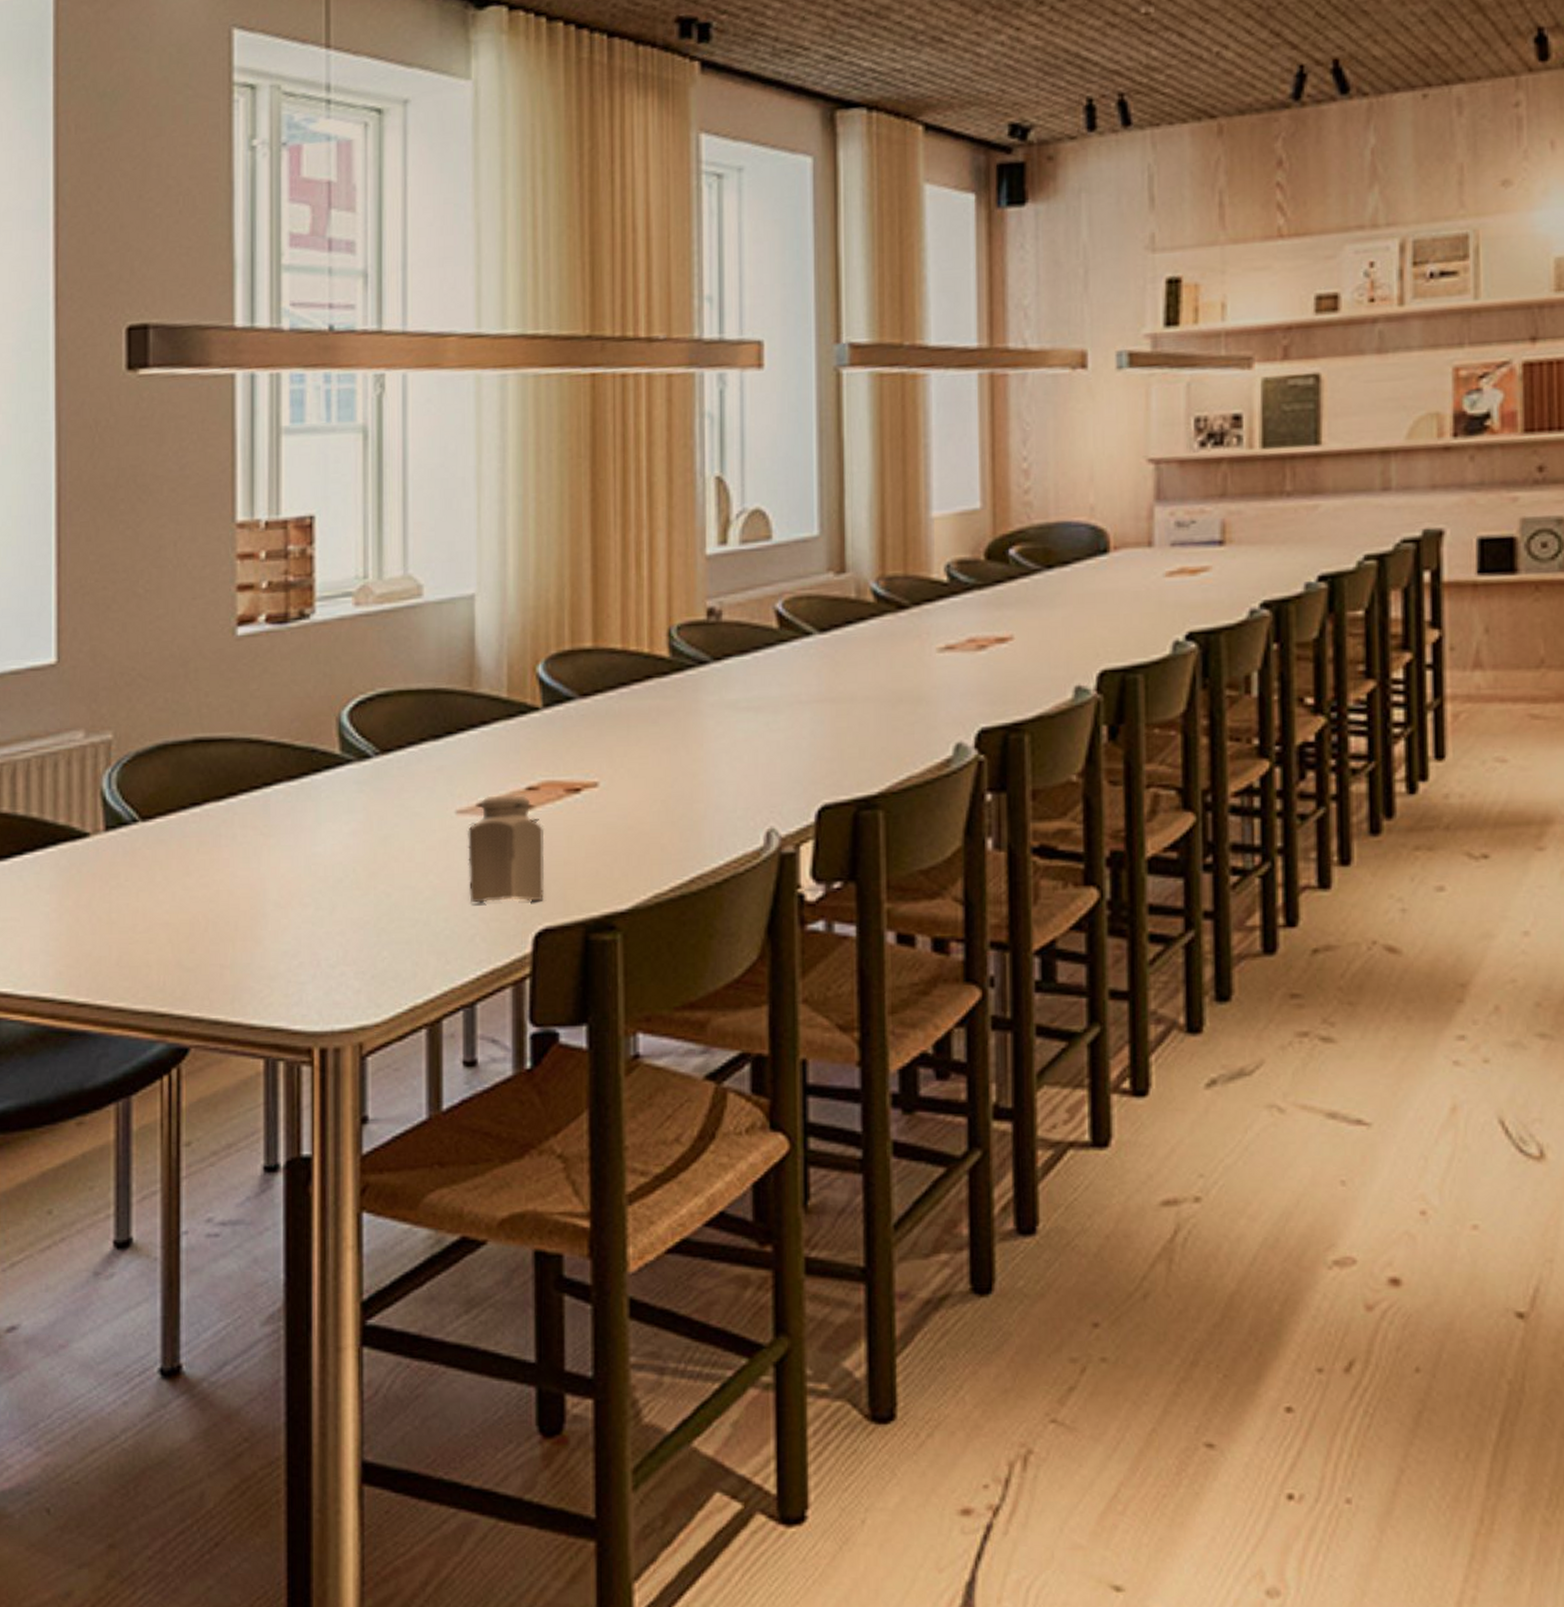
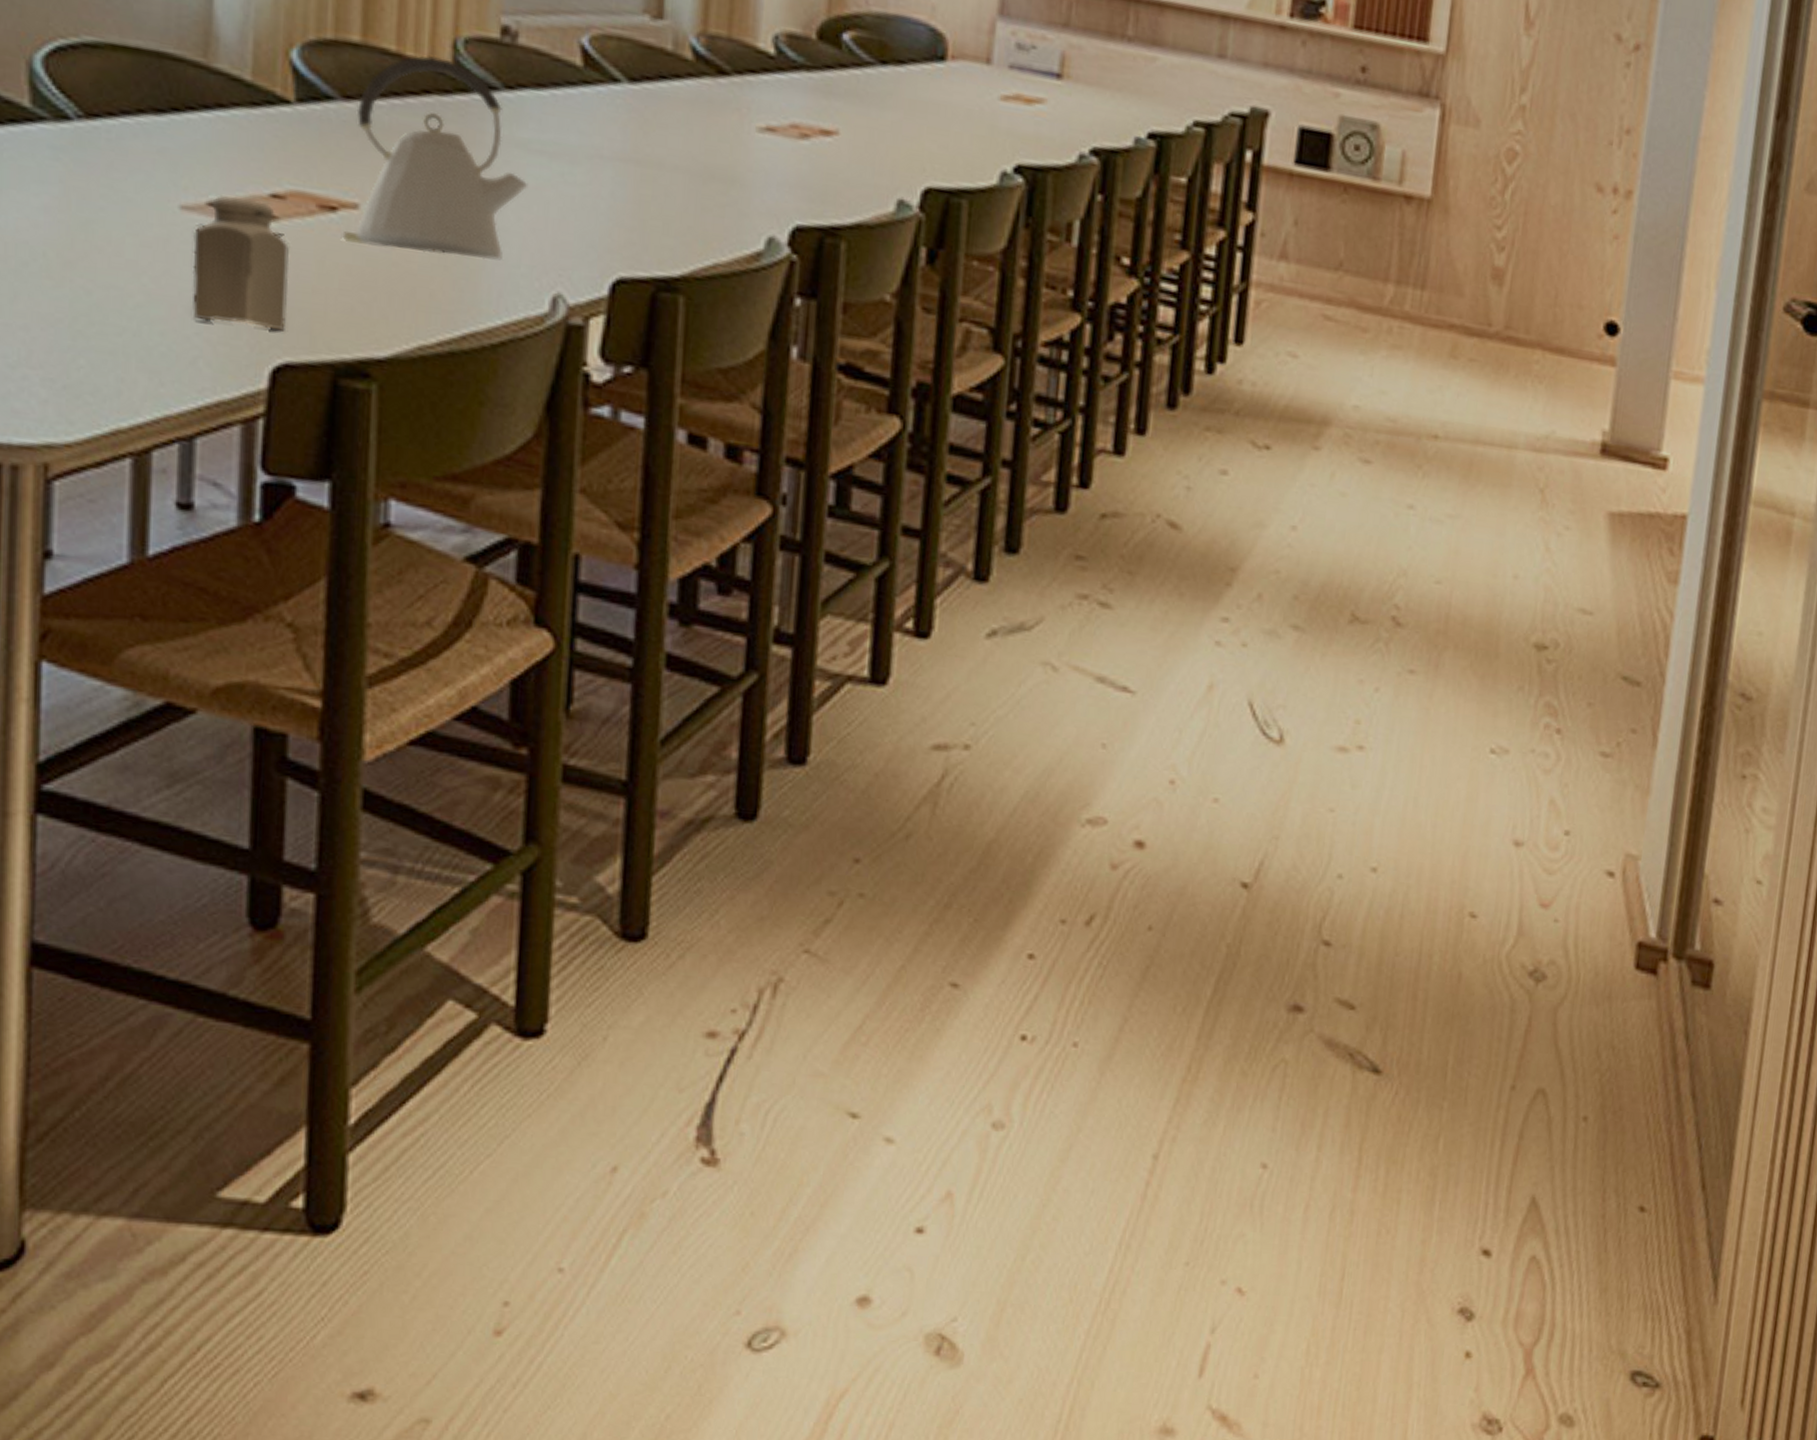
kettle: none [586,645,739,816] -> present [342,55,529,261]

